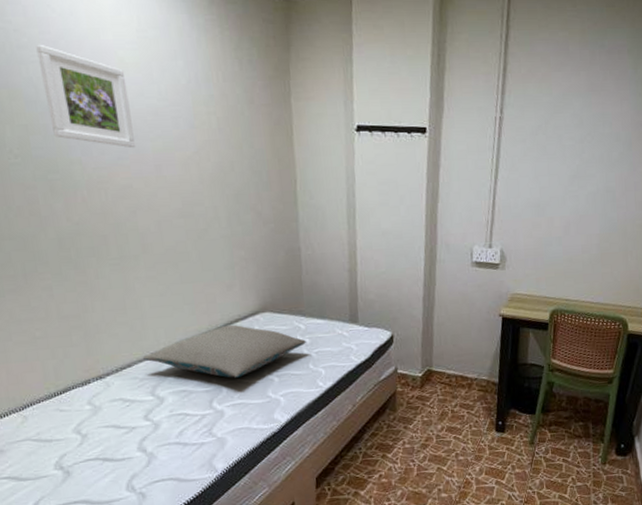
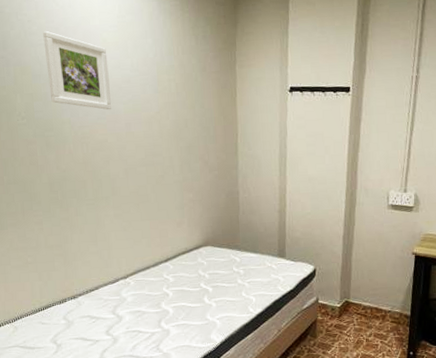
pillow: present [143,324,306,378] -> none [108,256,240,302]

